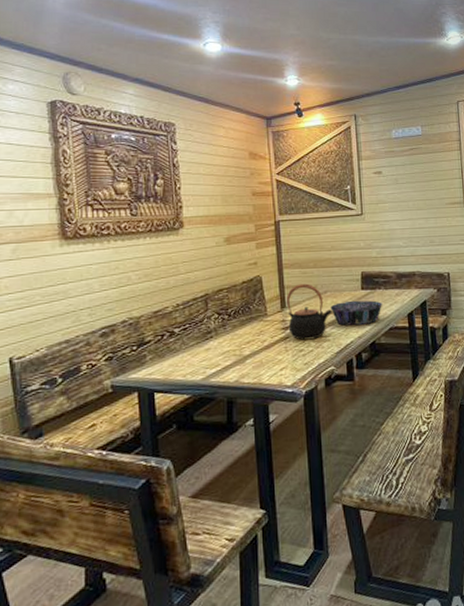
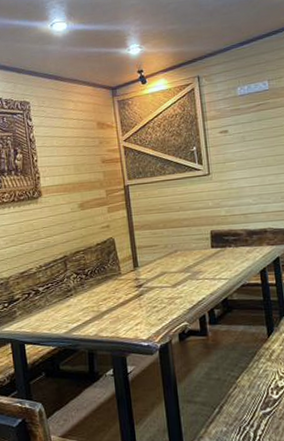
teapot: present [286,283,333,341] -> none [138,243,184,298]
decorative bowl: present [330,300,382,326] -> none [181,258,233,283]

